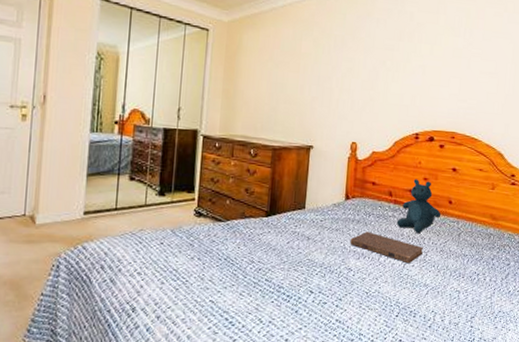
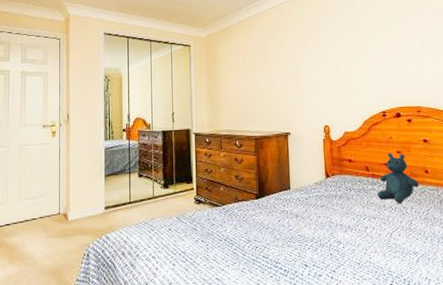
book: present [350,231,423,264] -> none [335,205,407,233]

